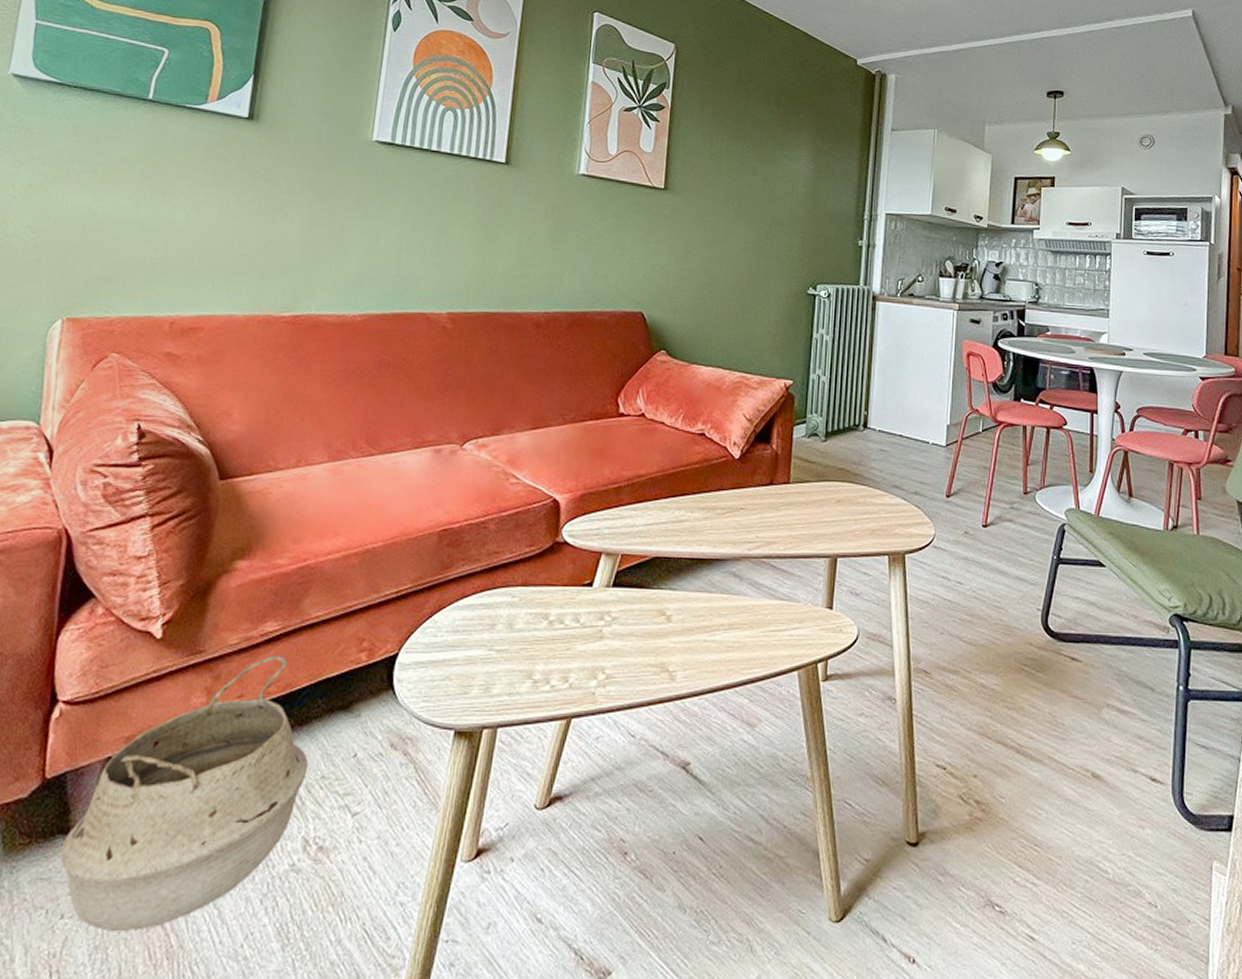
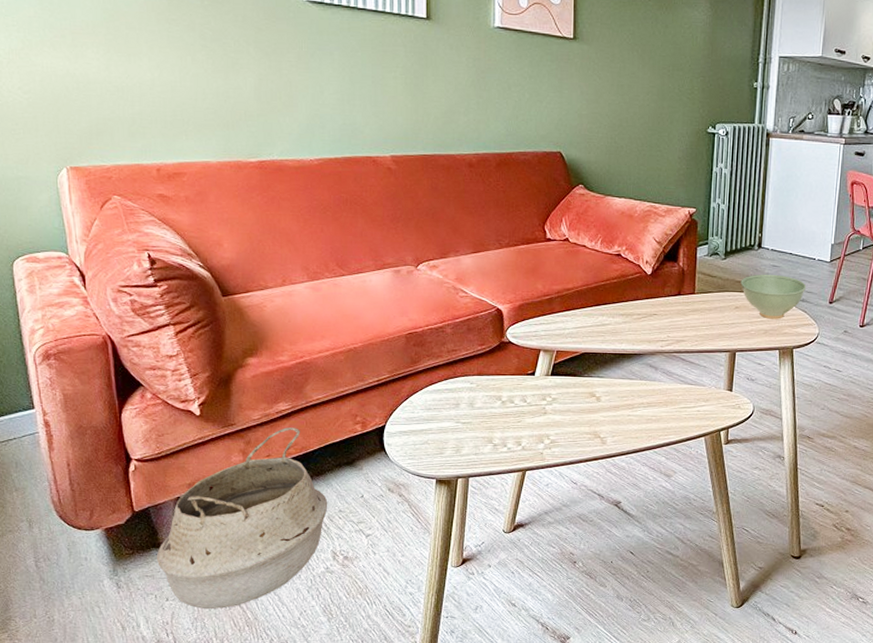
bowl: none [843,460,920,517] -> present [740,274,807,319]

